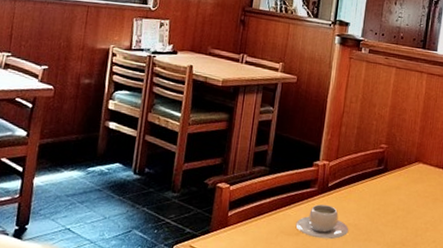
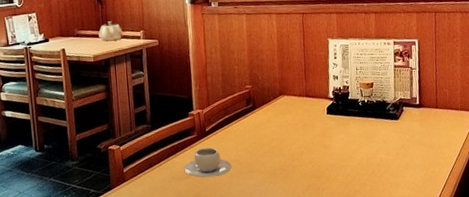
teapot: none [233,45,261,68] -> present [98,21,123,42]

